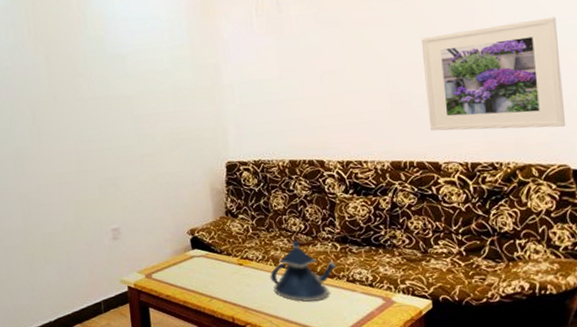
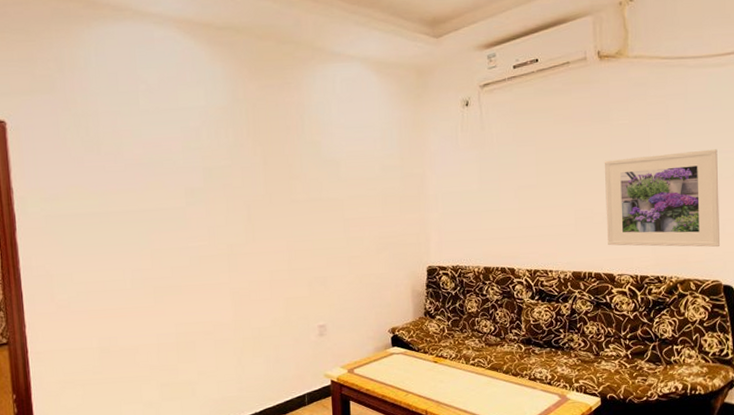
teapot: present [270,240,337,303] -> none [461,341,521,398]

